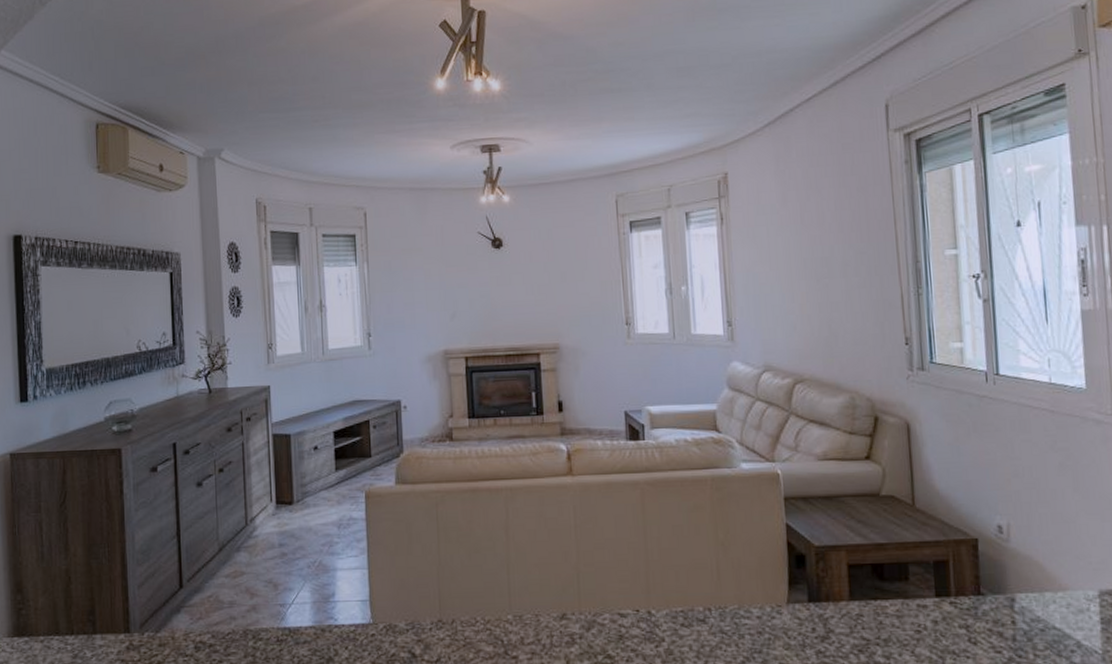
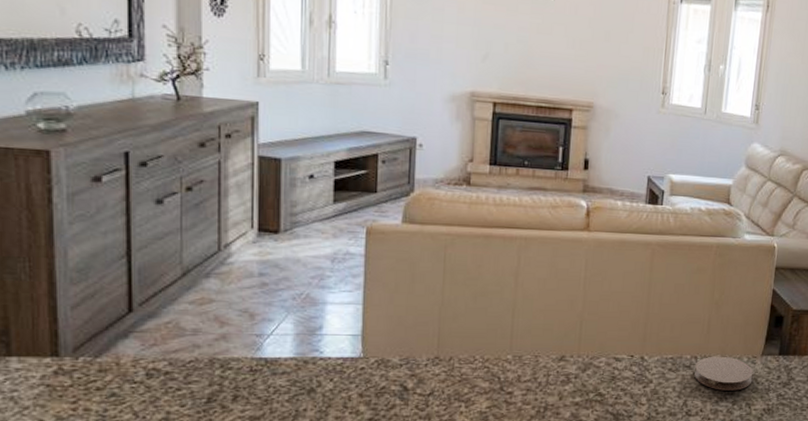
coaster: none [710,606,782,648] -> present [694,356,753,391]

